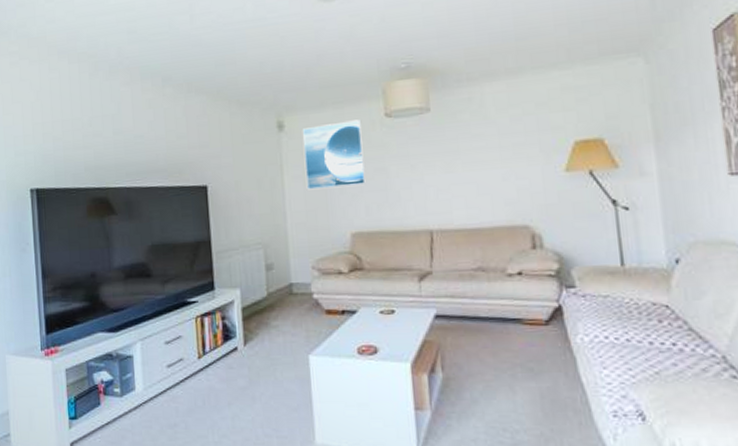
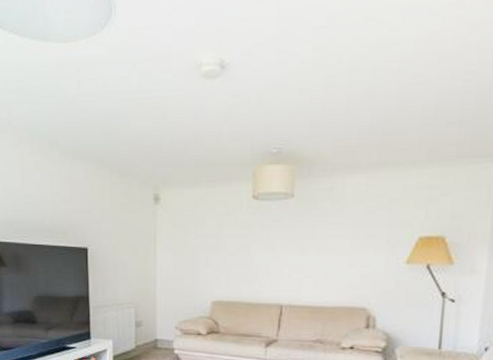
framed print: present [302,119,366,190] -> none [176,199,230,260]

